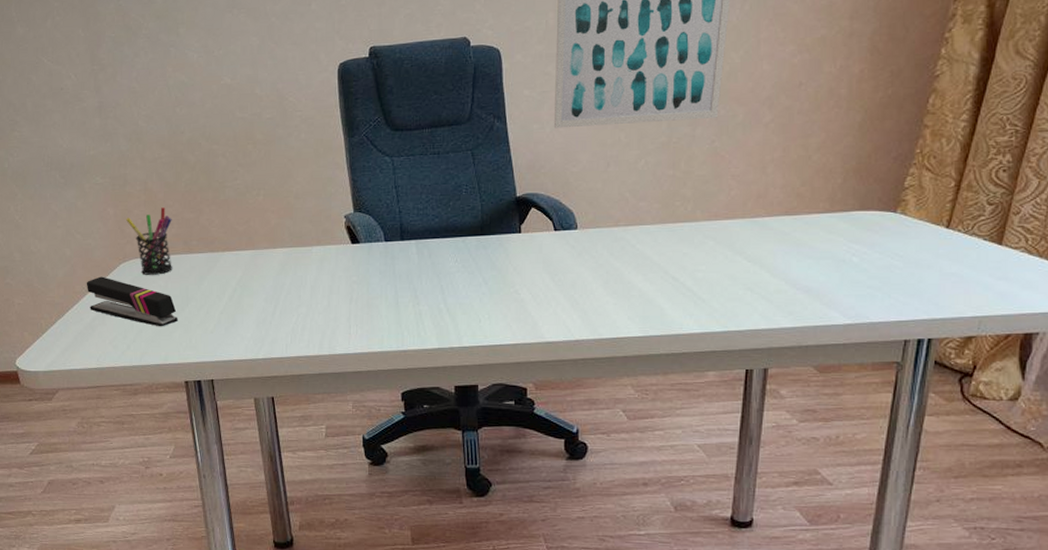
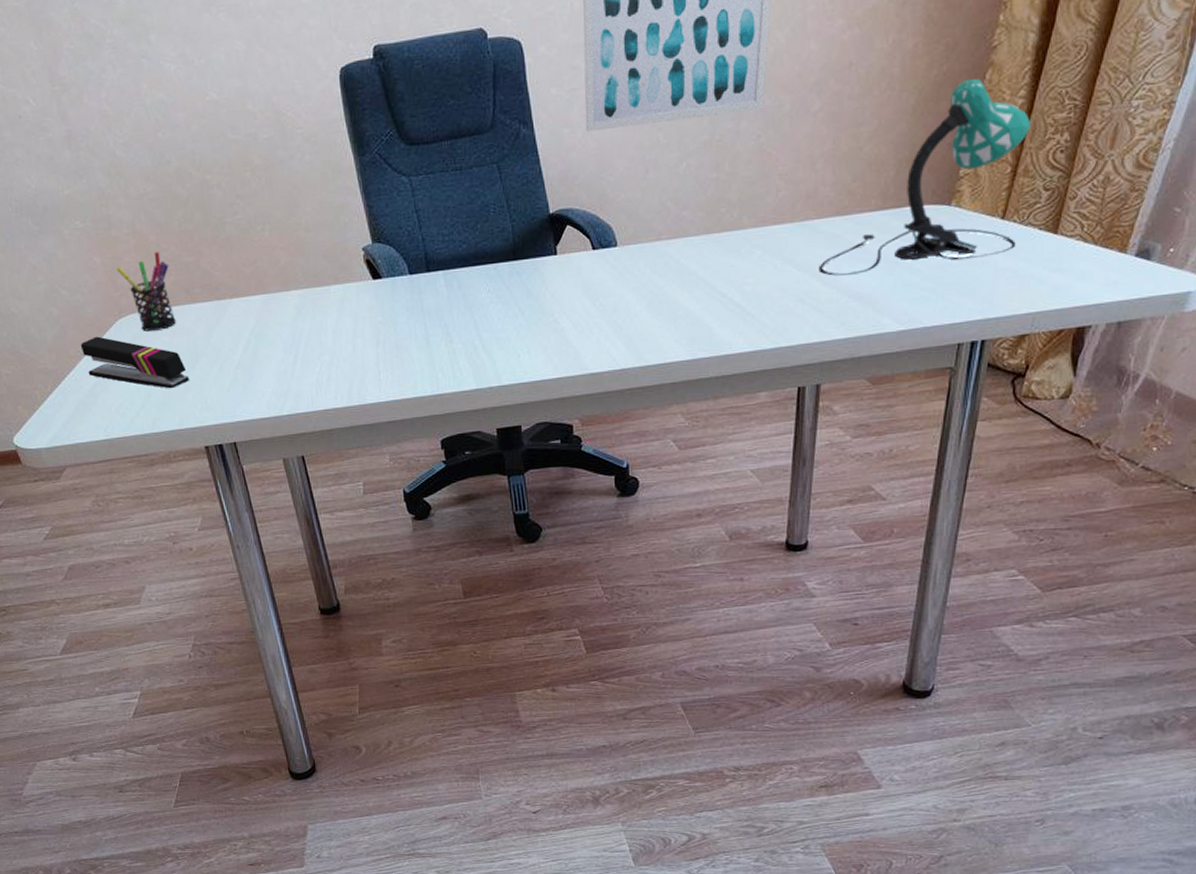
desk lamp: none [768,102,973,269] -> present [818,78,1030,276]

